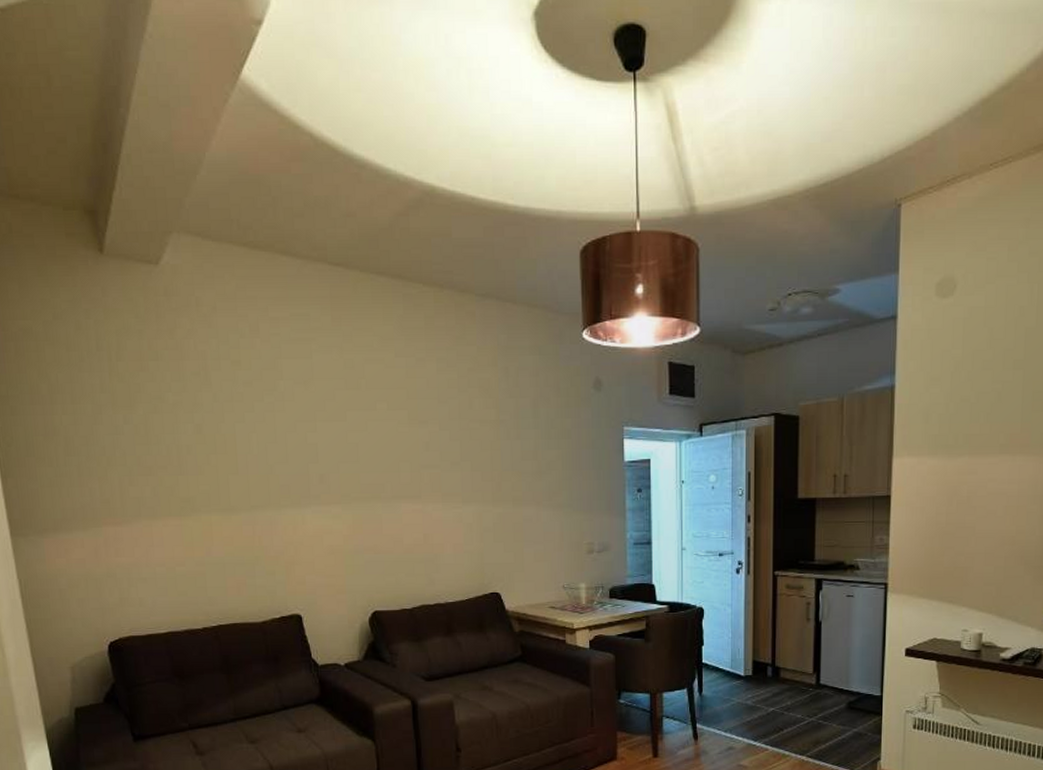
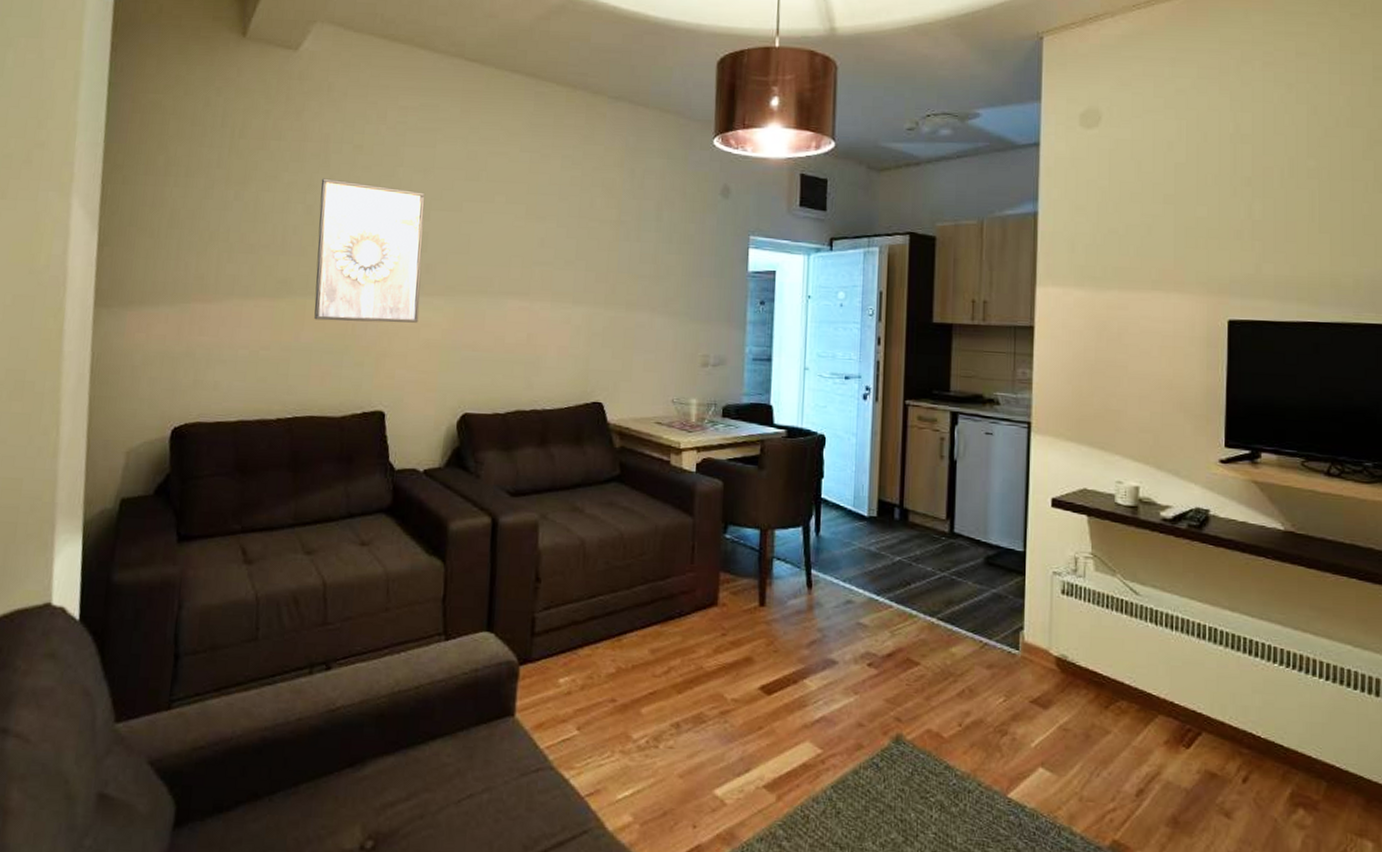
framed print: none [205,396,320,535] -> present [314,178,425,323]

